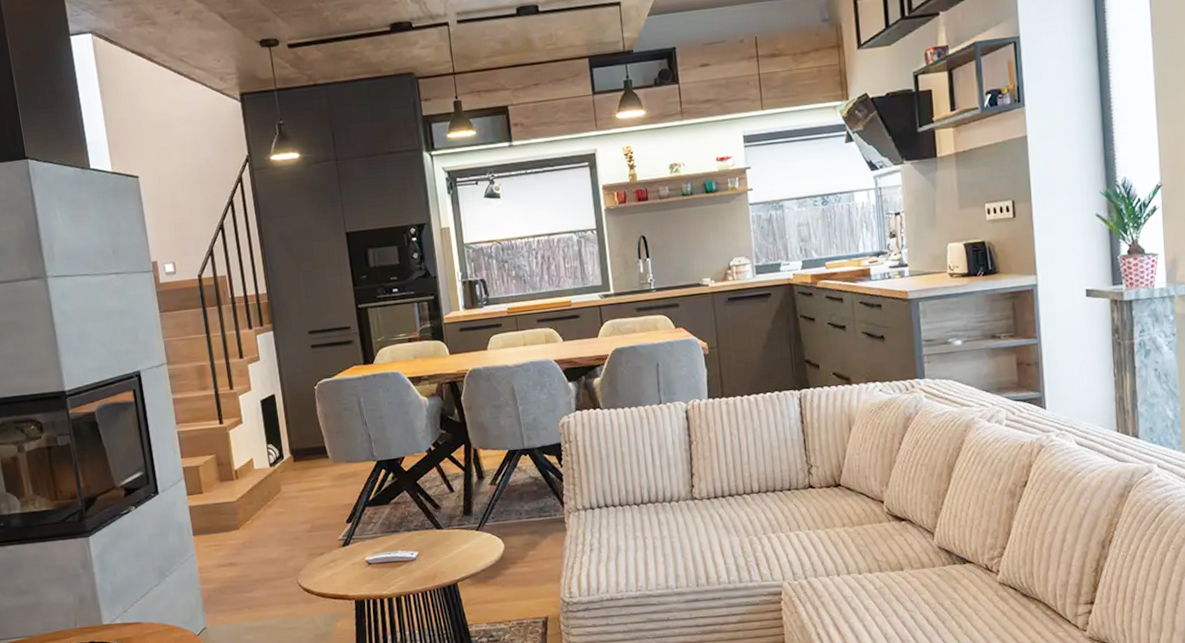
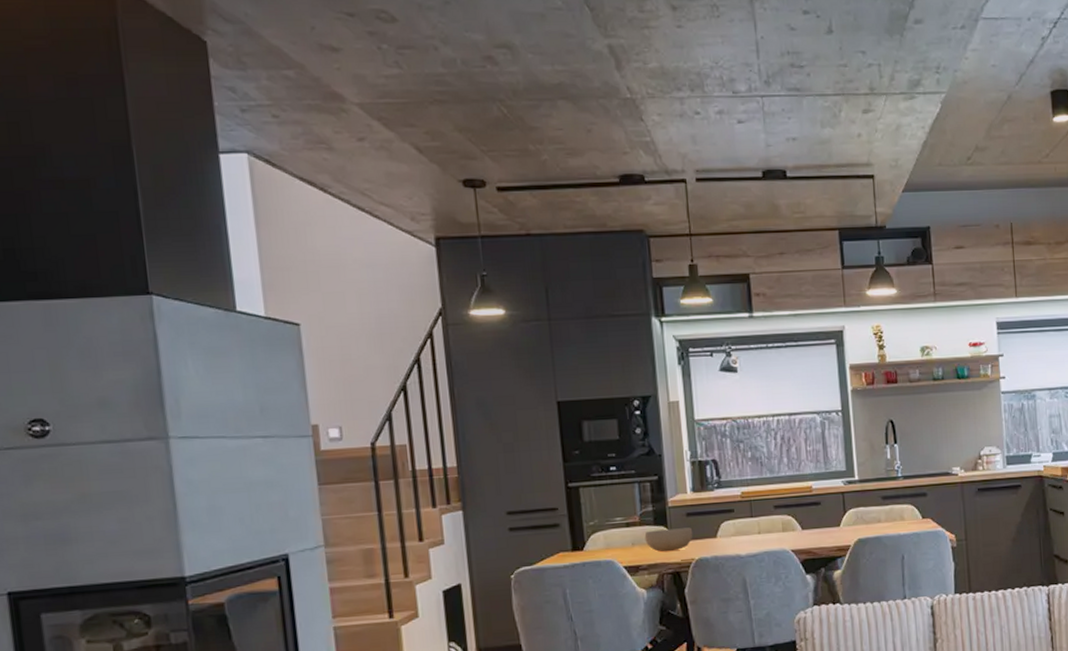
bowl: none [424,341,466,364] -> present [644,527,693,552]

